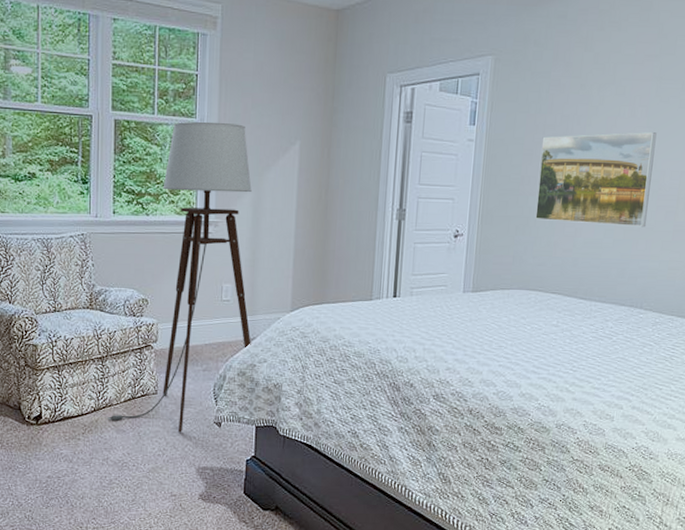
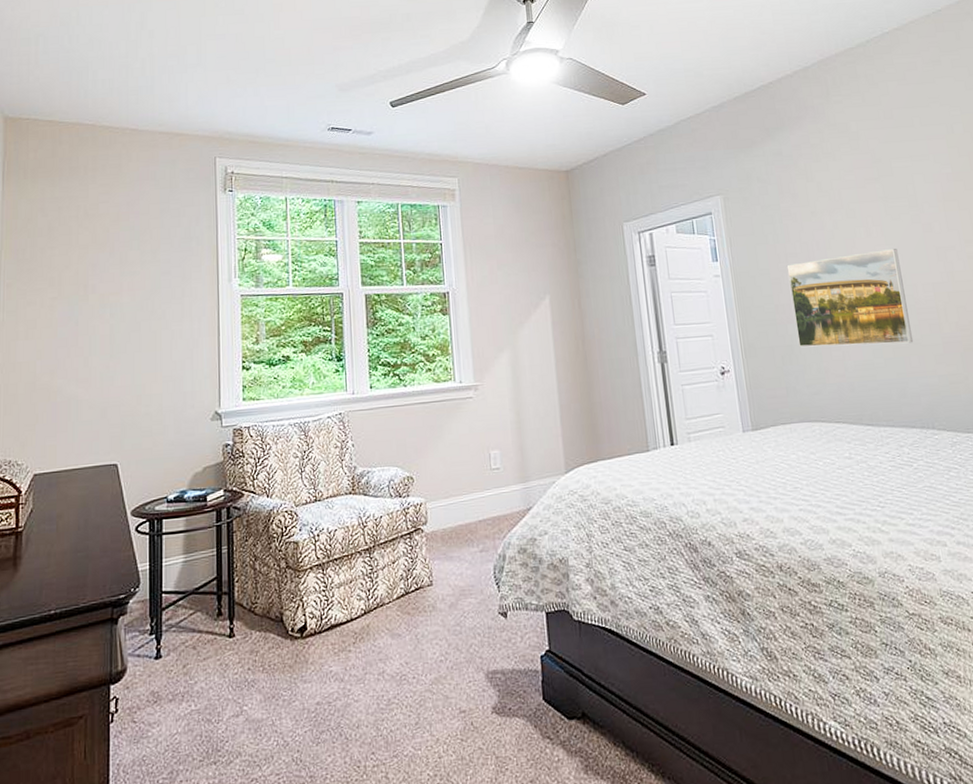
floor lamp: present [107,121,252,433] -> none [379,285,528,630]

